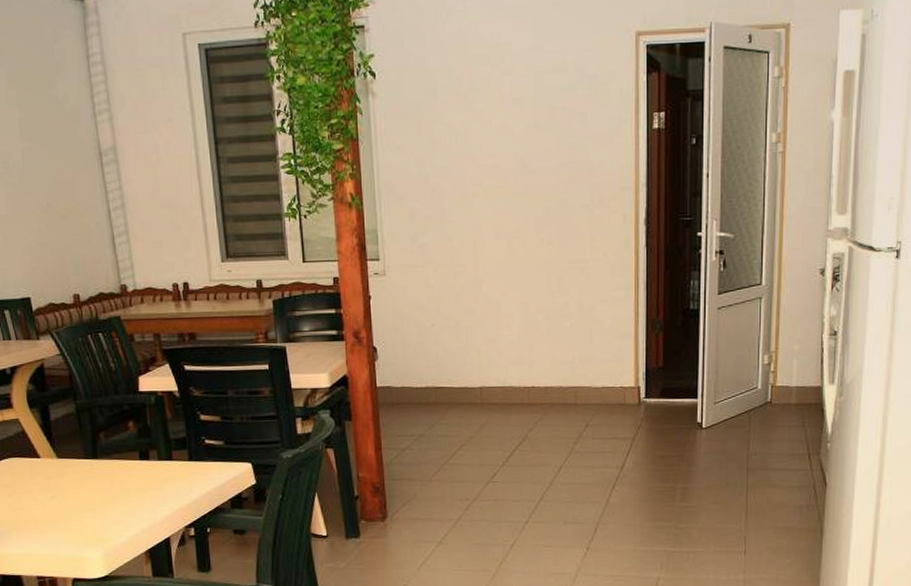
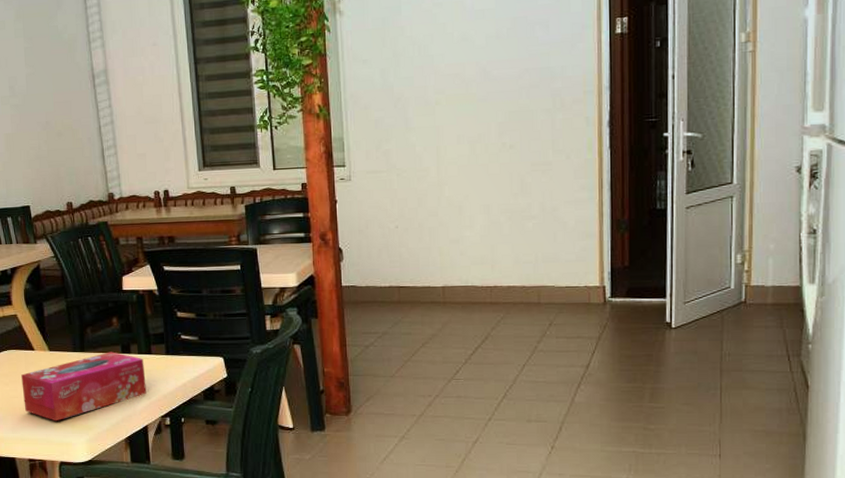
tissue box: none [26,458,168,535] -> present [21,351,146,422]

